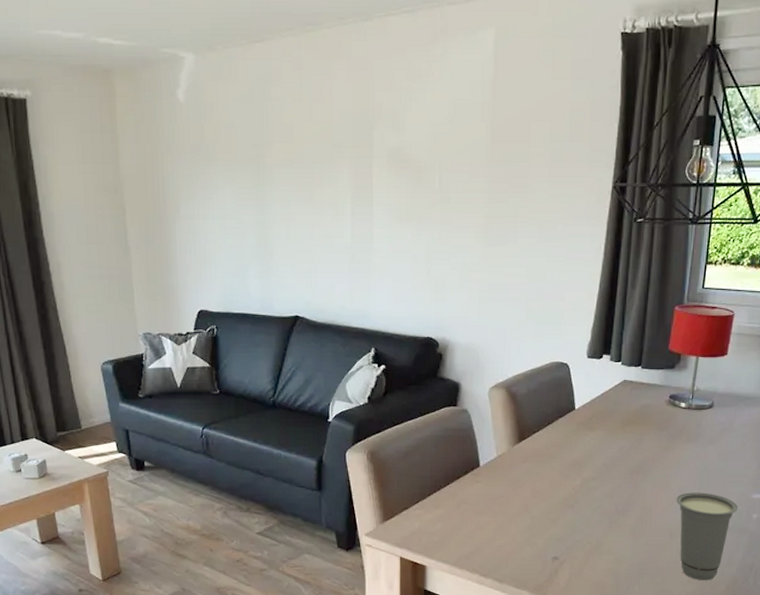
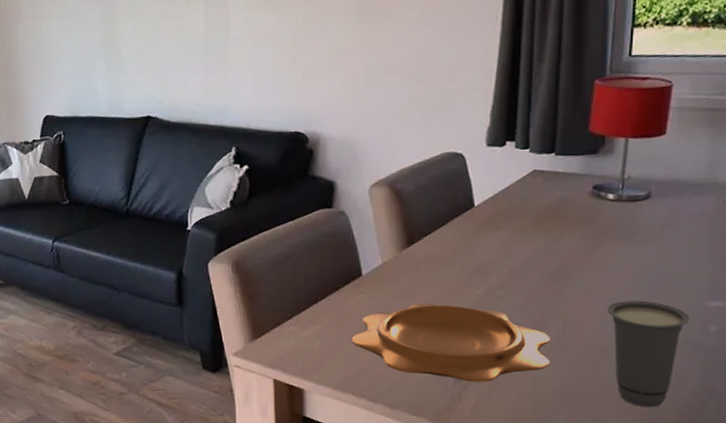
decorative bowl: none [468,491,631,560] -> present [351,302,551,382]

